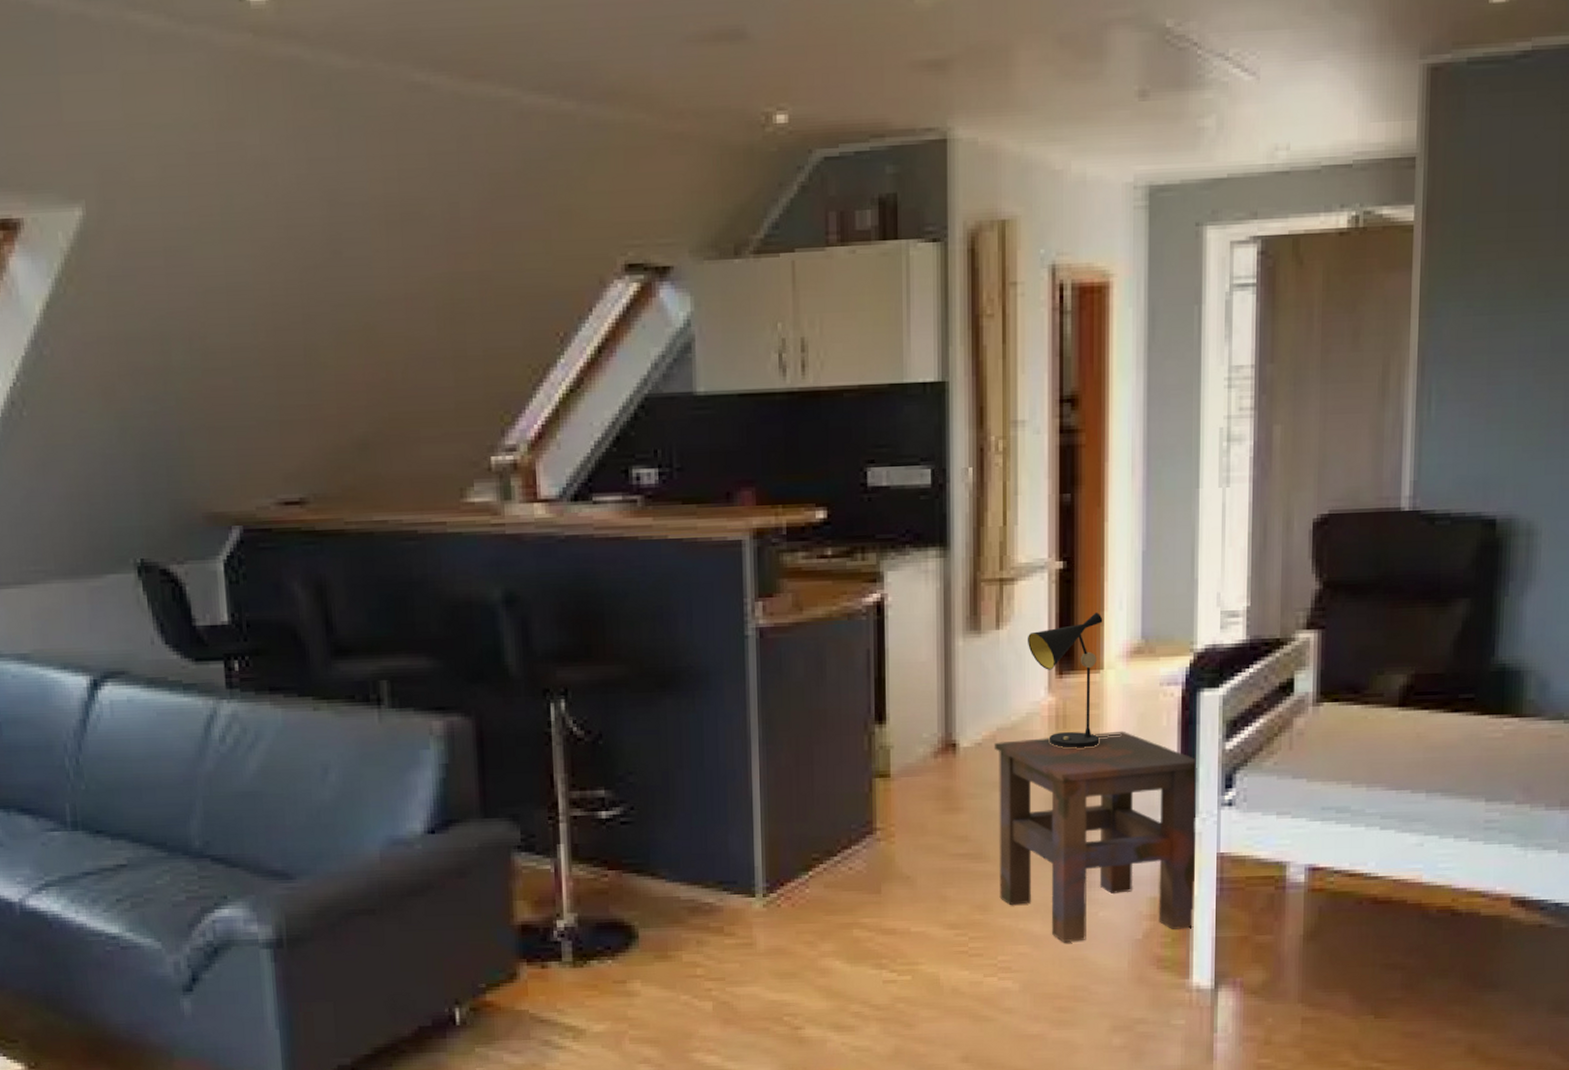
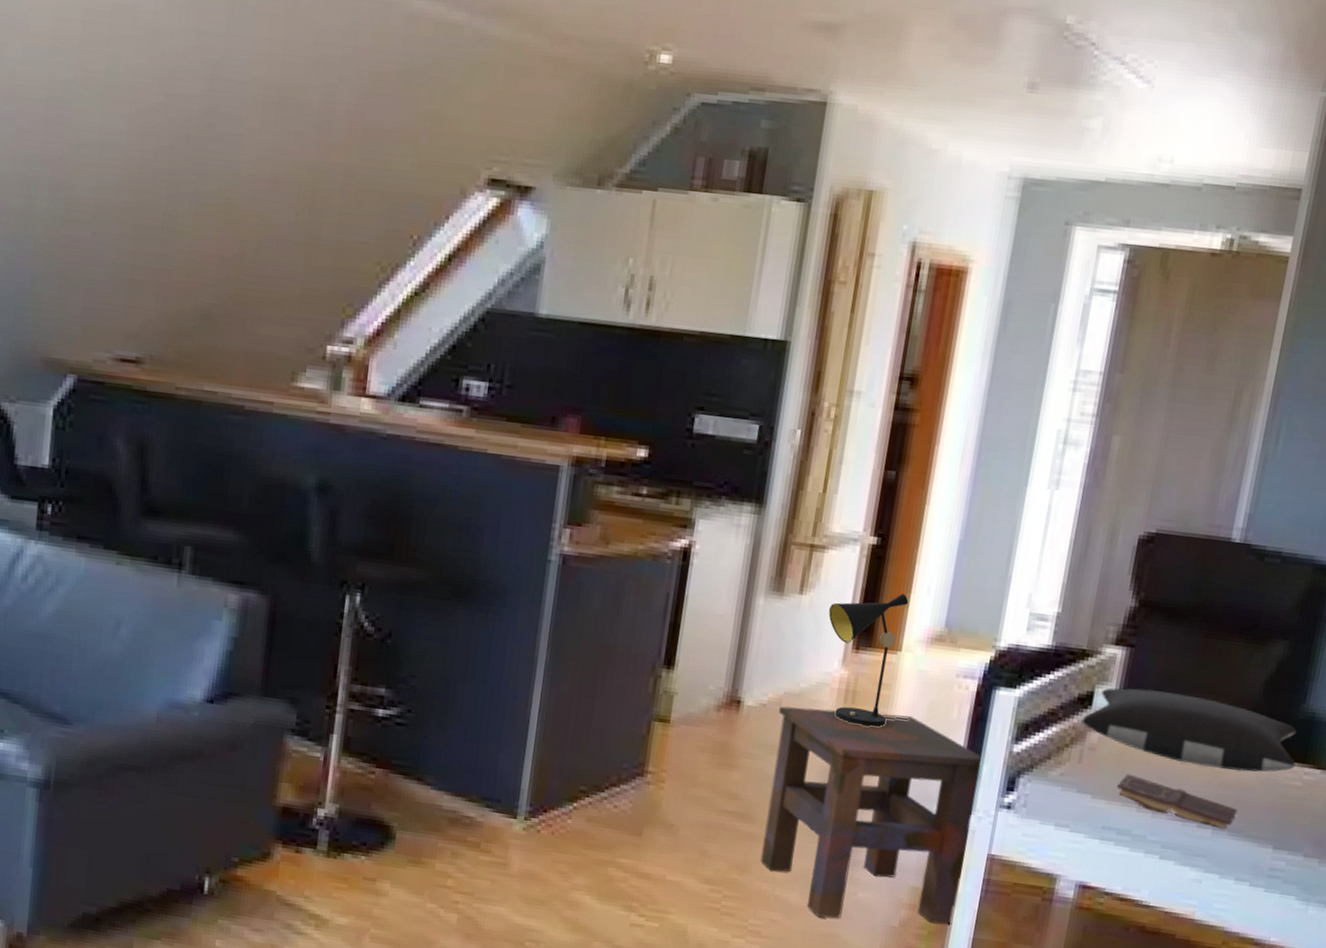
pillow: none [1286,666,1495,734] -> present [1081,688,1297,772]
book: none [1329,752,1447,791] -> present [1116,774,1238,829]

